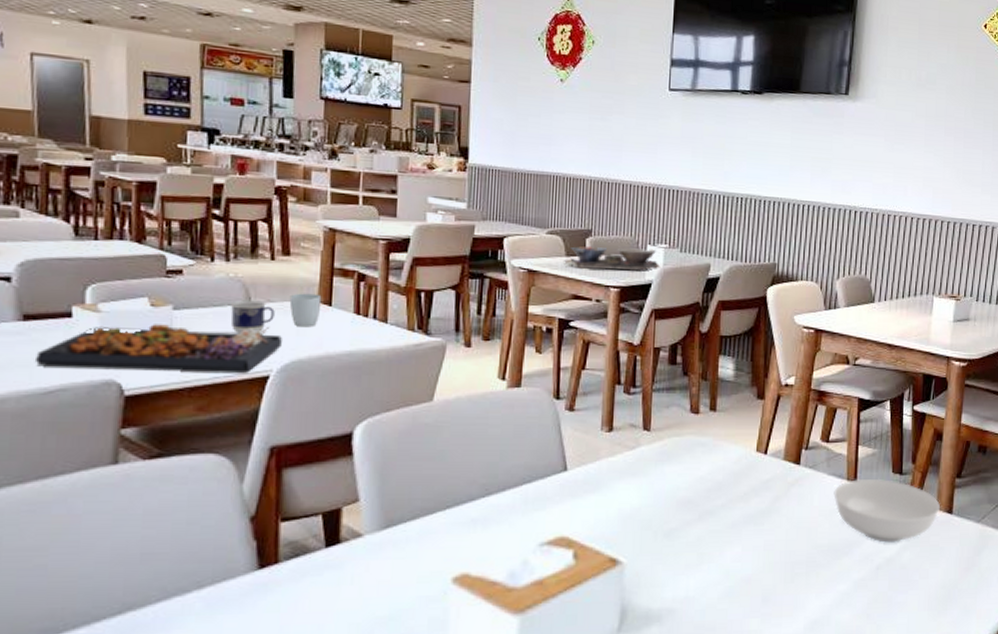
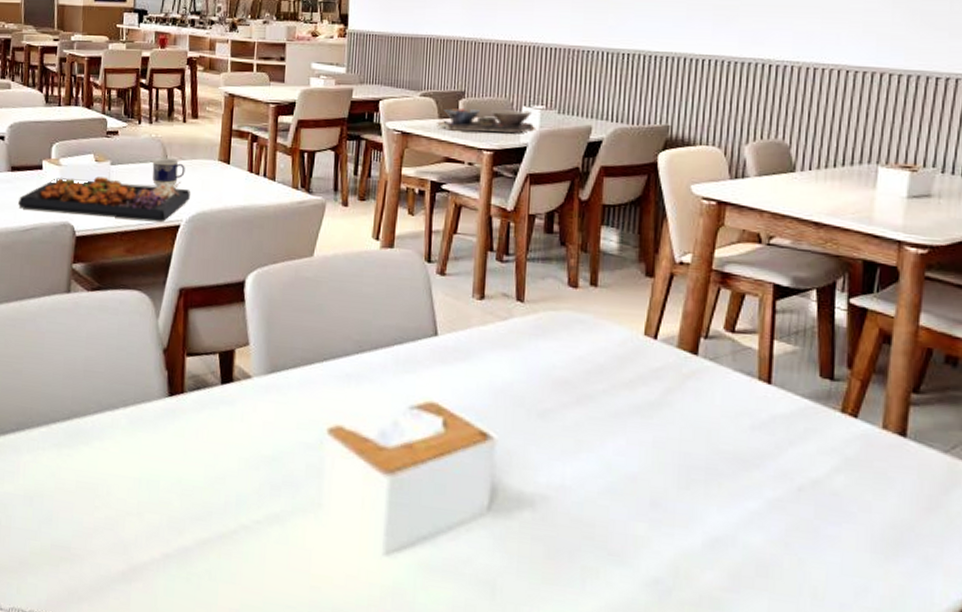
cup: present [289,293,322,328] -> none [196,152,222,183]
bowl: present [833,478,940,543] -> none [741,380,888,462]

